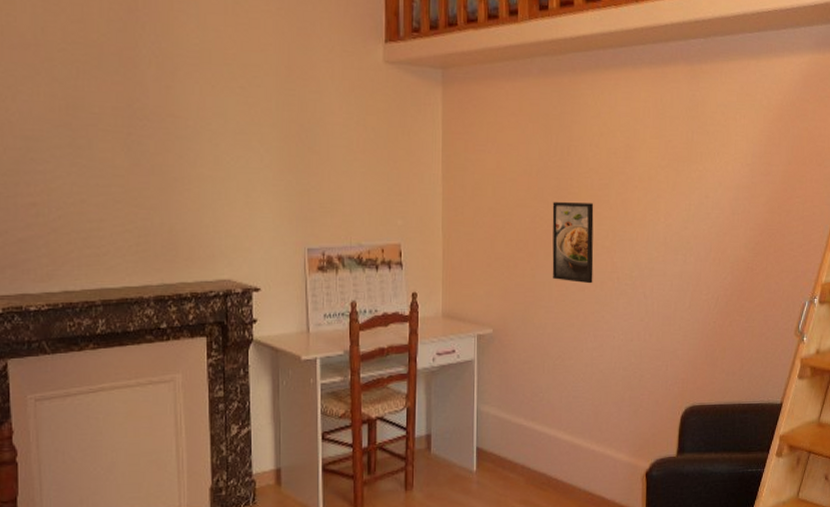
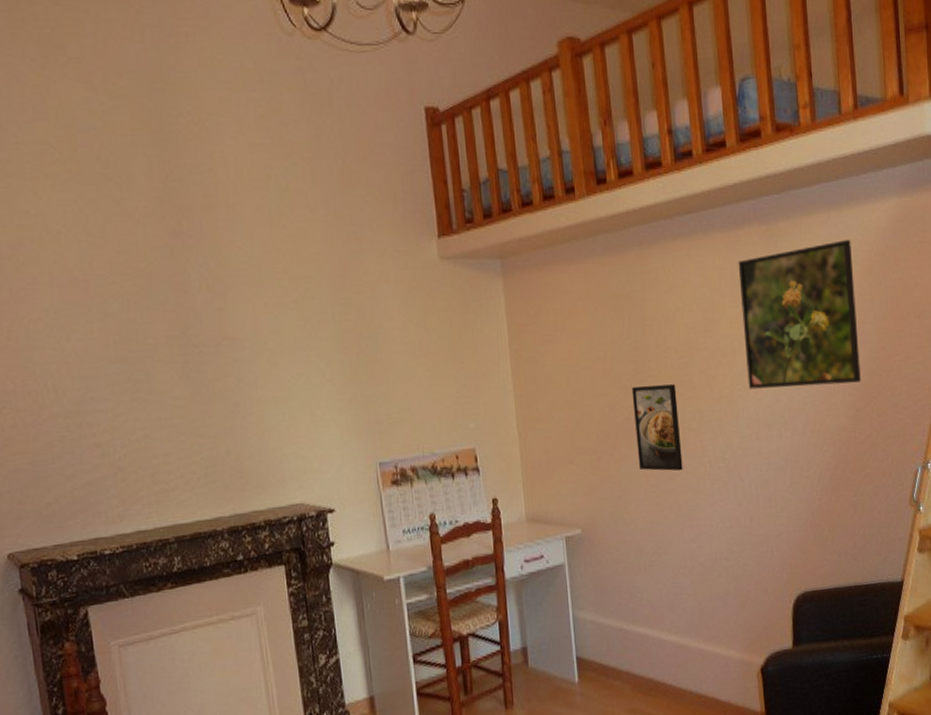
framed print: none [660,87,766,219] -> present [738,240,861,389]

